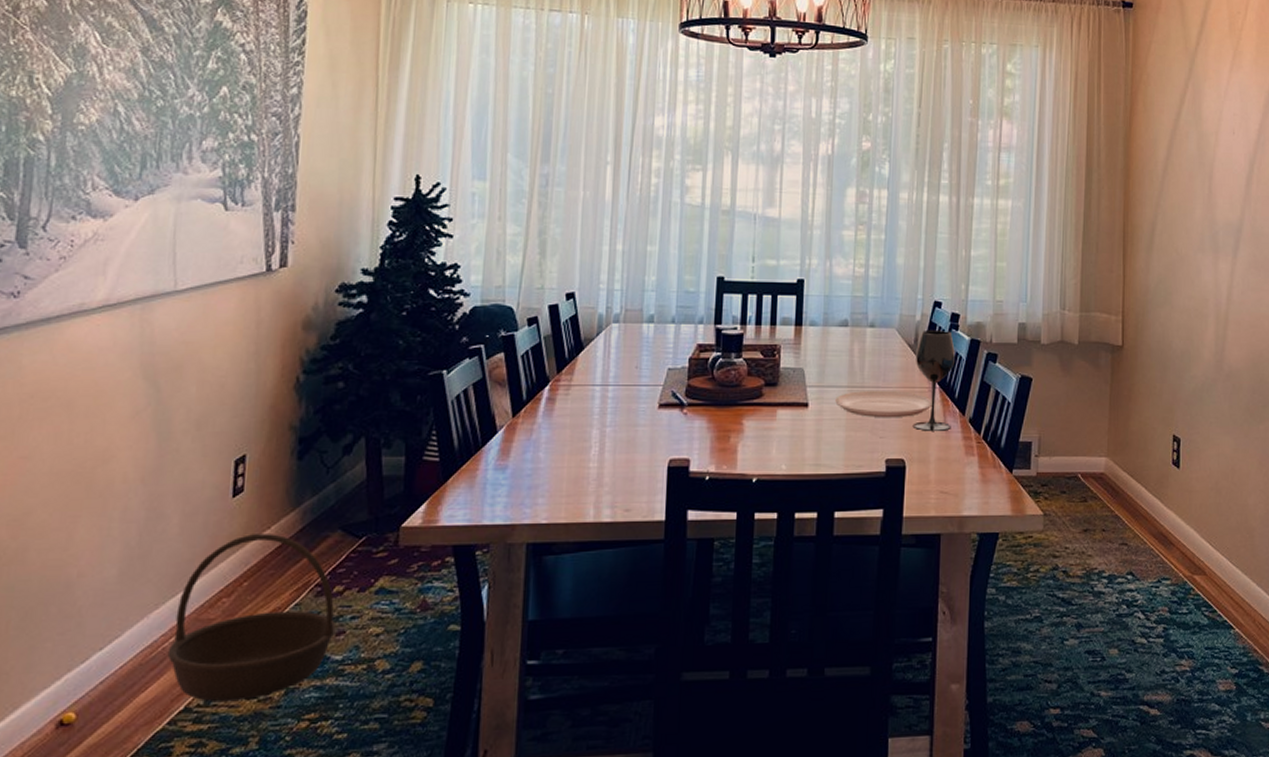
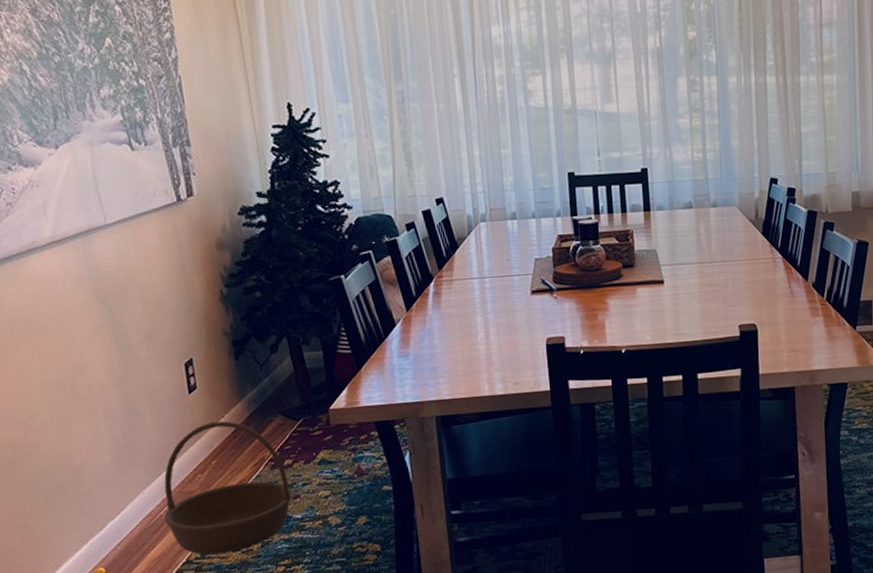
plate: present [835,390,933,418] -> none [688,263,777,289]
wineglass: present [912,329,955,431] -> none [757,204,796,298]

